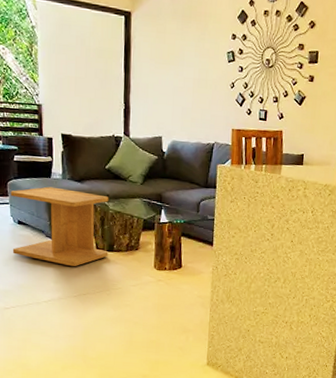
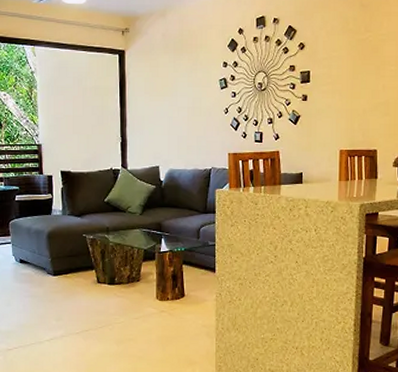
side table: present [10,186,109,267] -> none [12,223,110,303]

